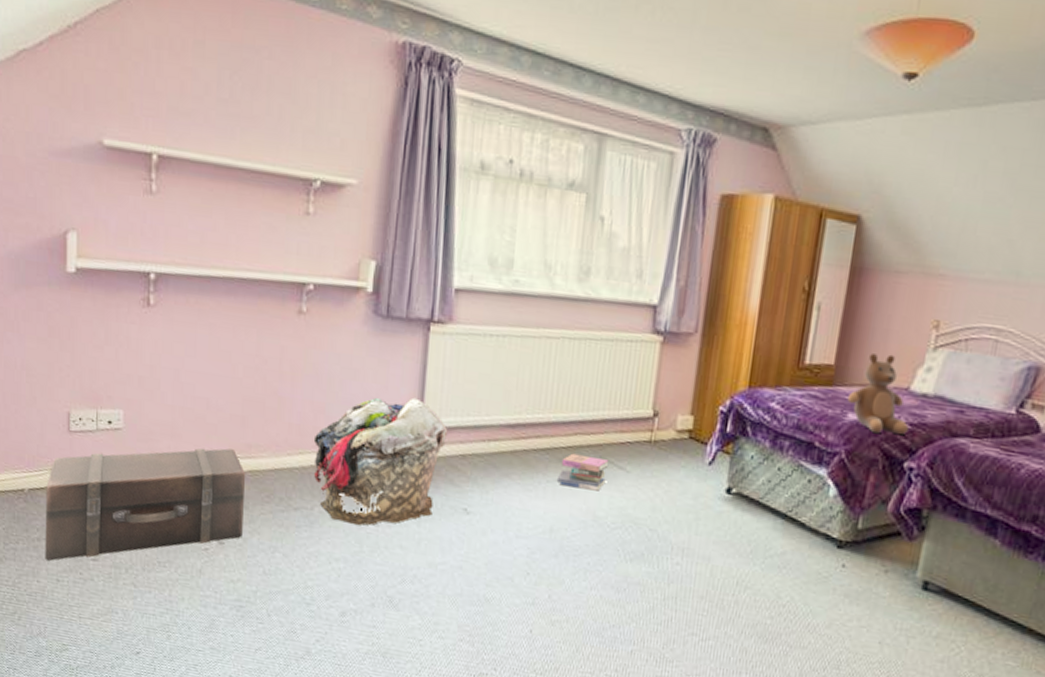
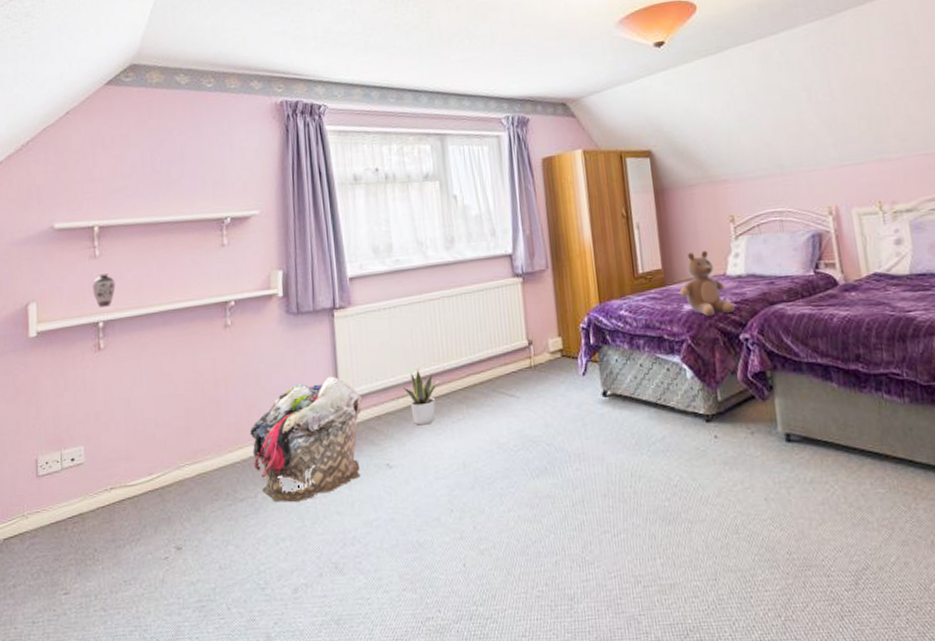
suitcase: present [45,448,246,561] -> none [19,458,197,605]
decorative vase: none [145,215,173,257] -> present [92,273,116,308]
potted plant: none [496,412,543,478] -> present [402,368,441,426]
books: present [556,453,609,491] -> none [460,391,501,423]

